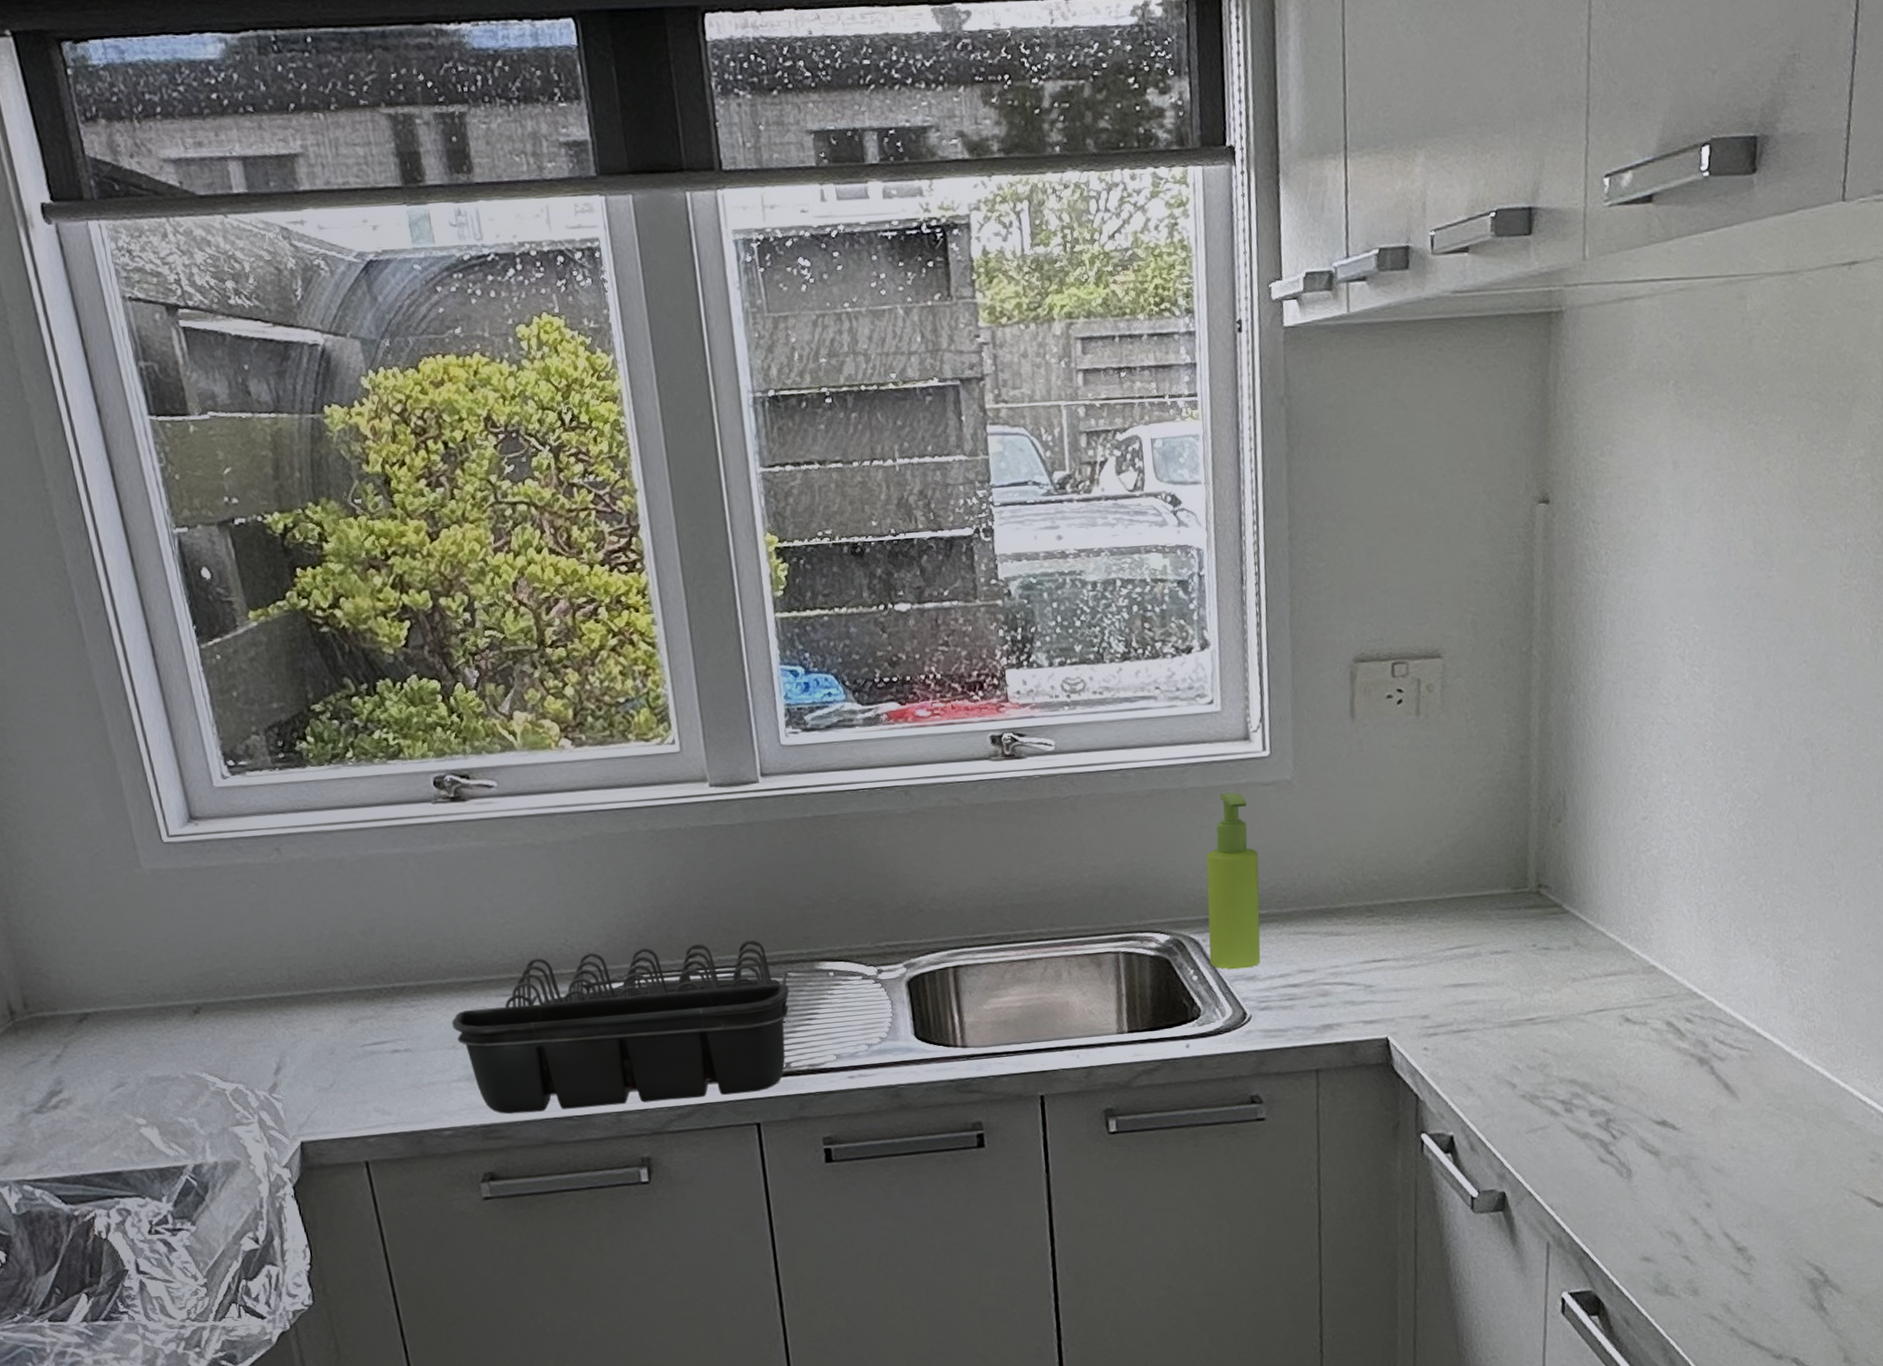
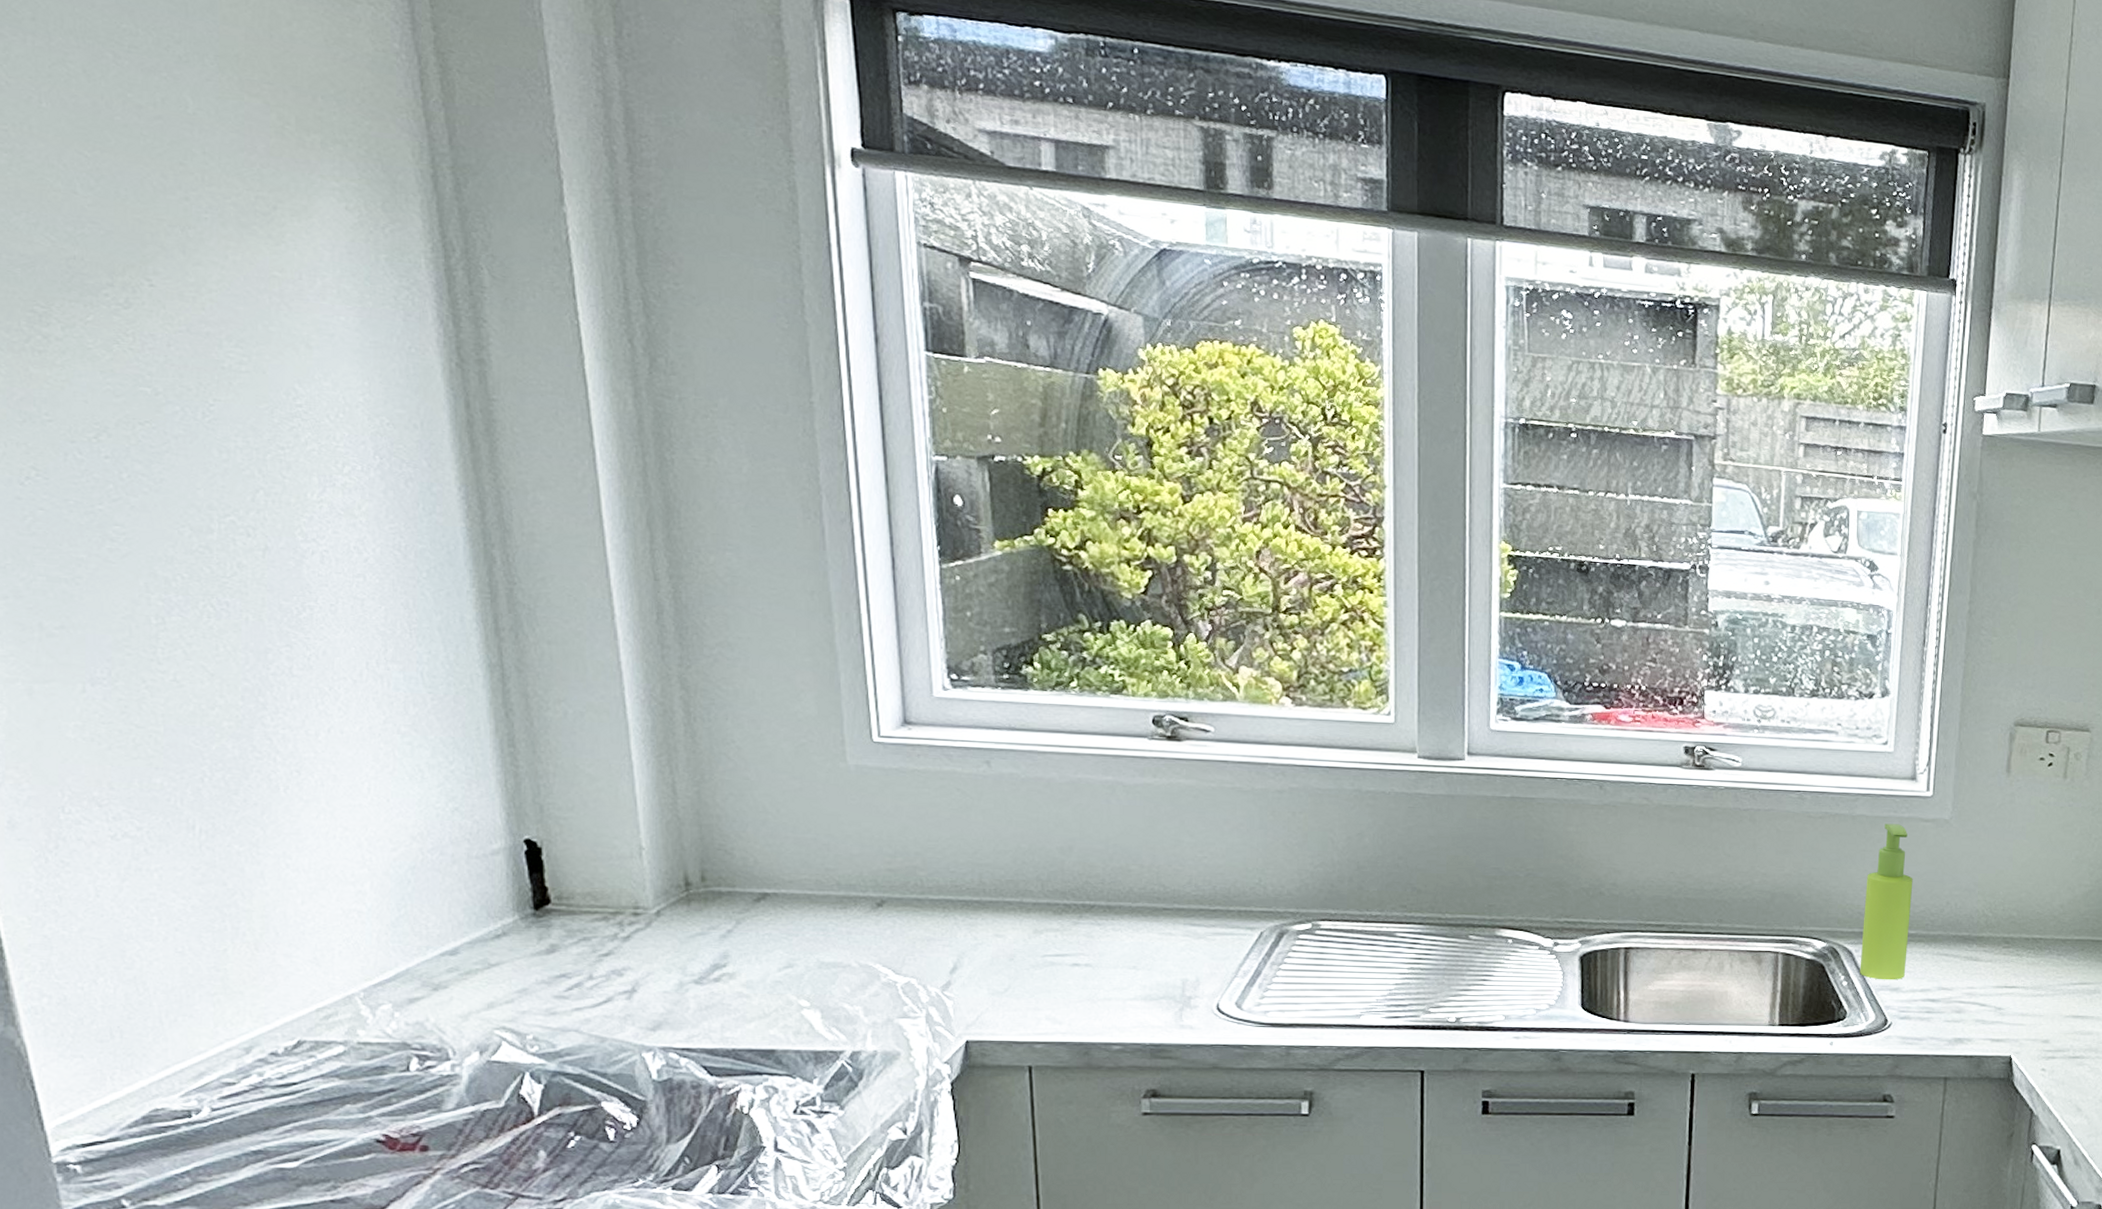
dish rack: present [452,939,790,1115] -> none [1136,893,1469,1042]

